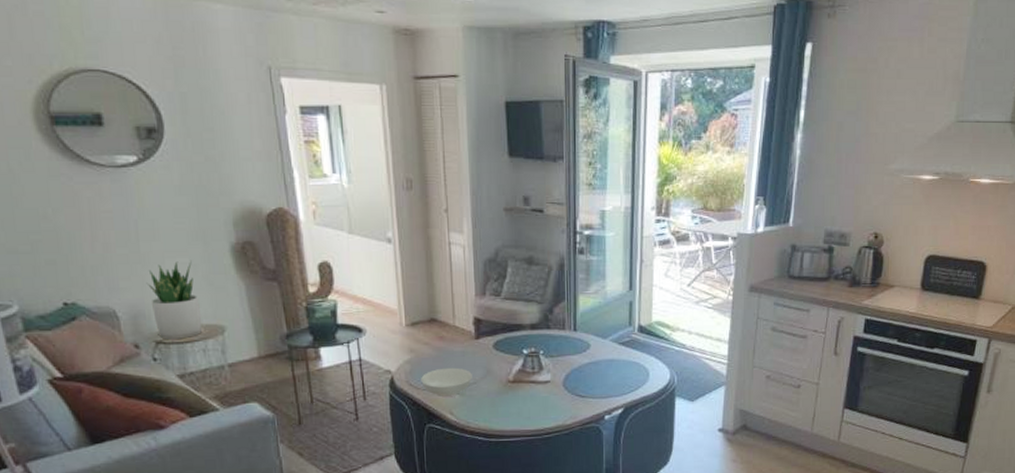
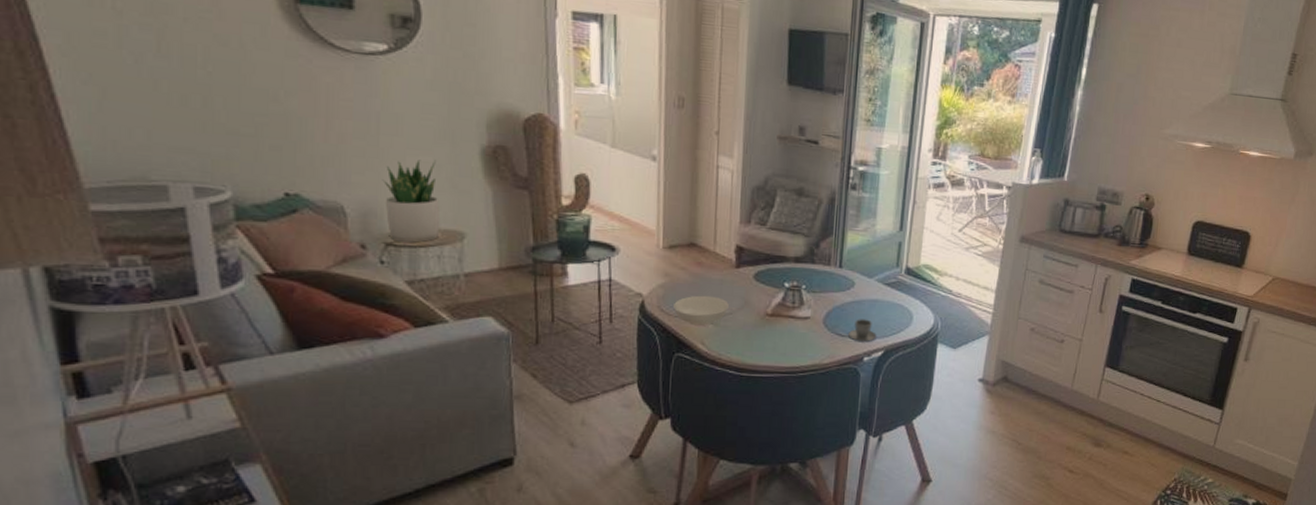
teacup: none [588,379,615,401] -> present [848,319,877,342]

